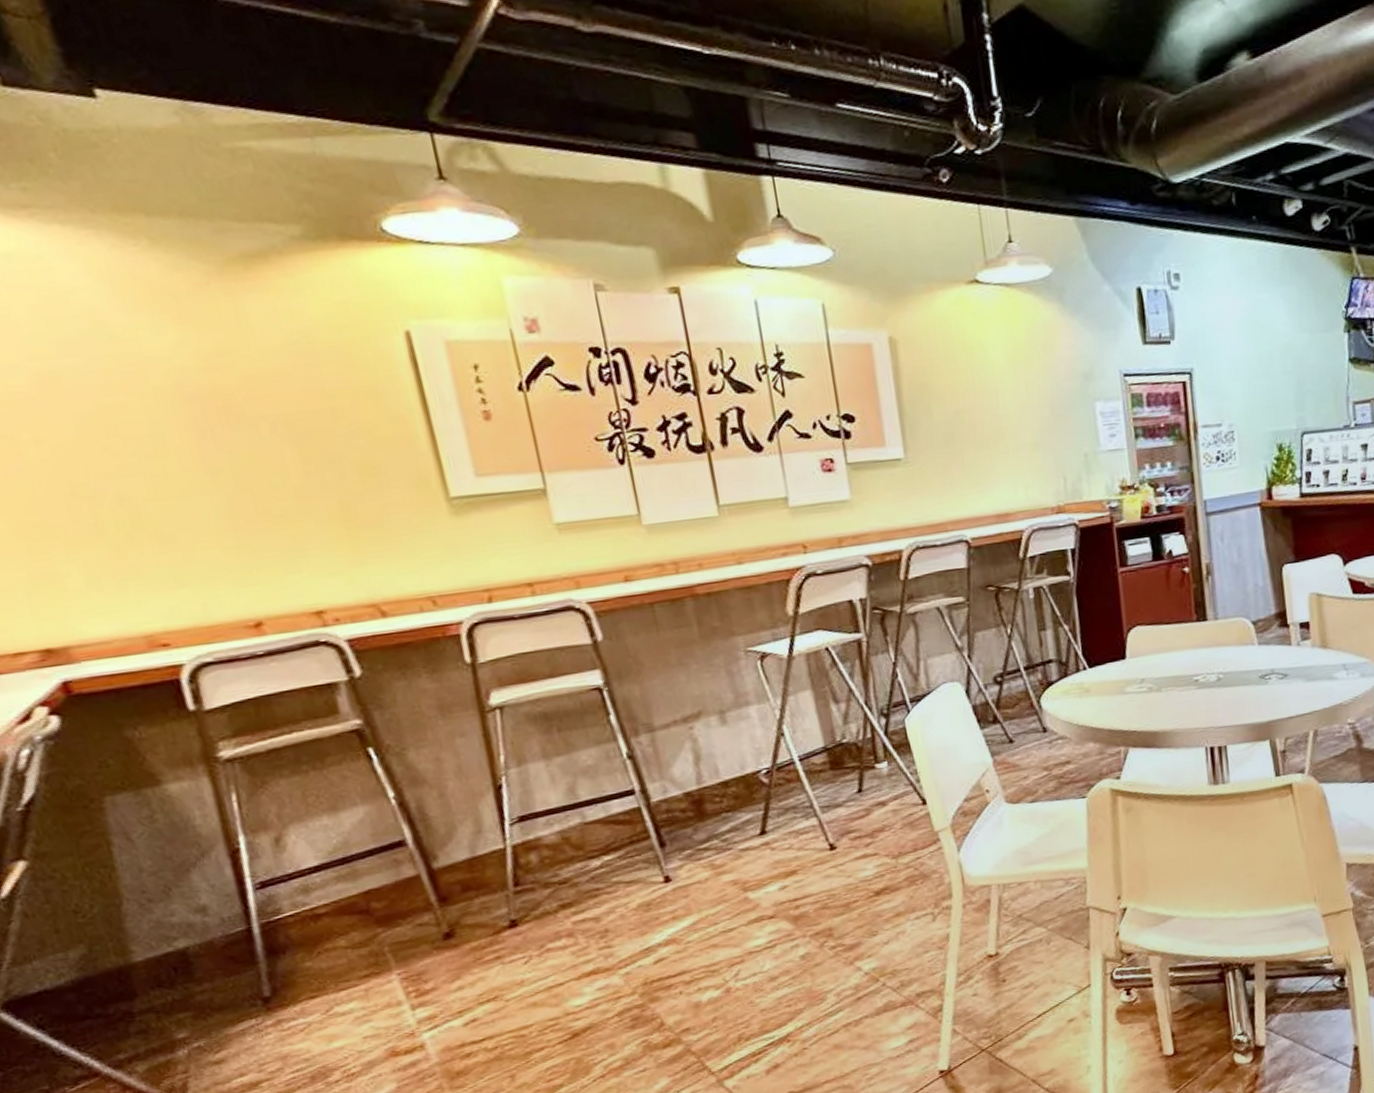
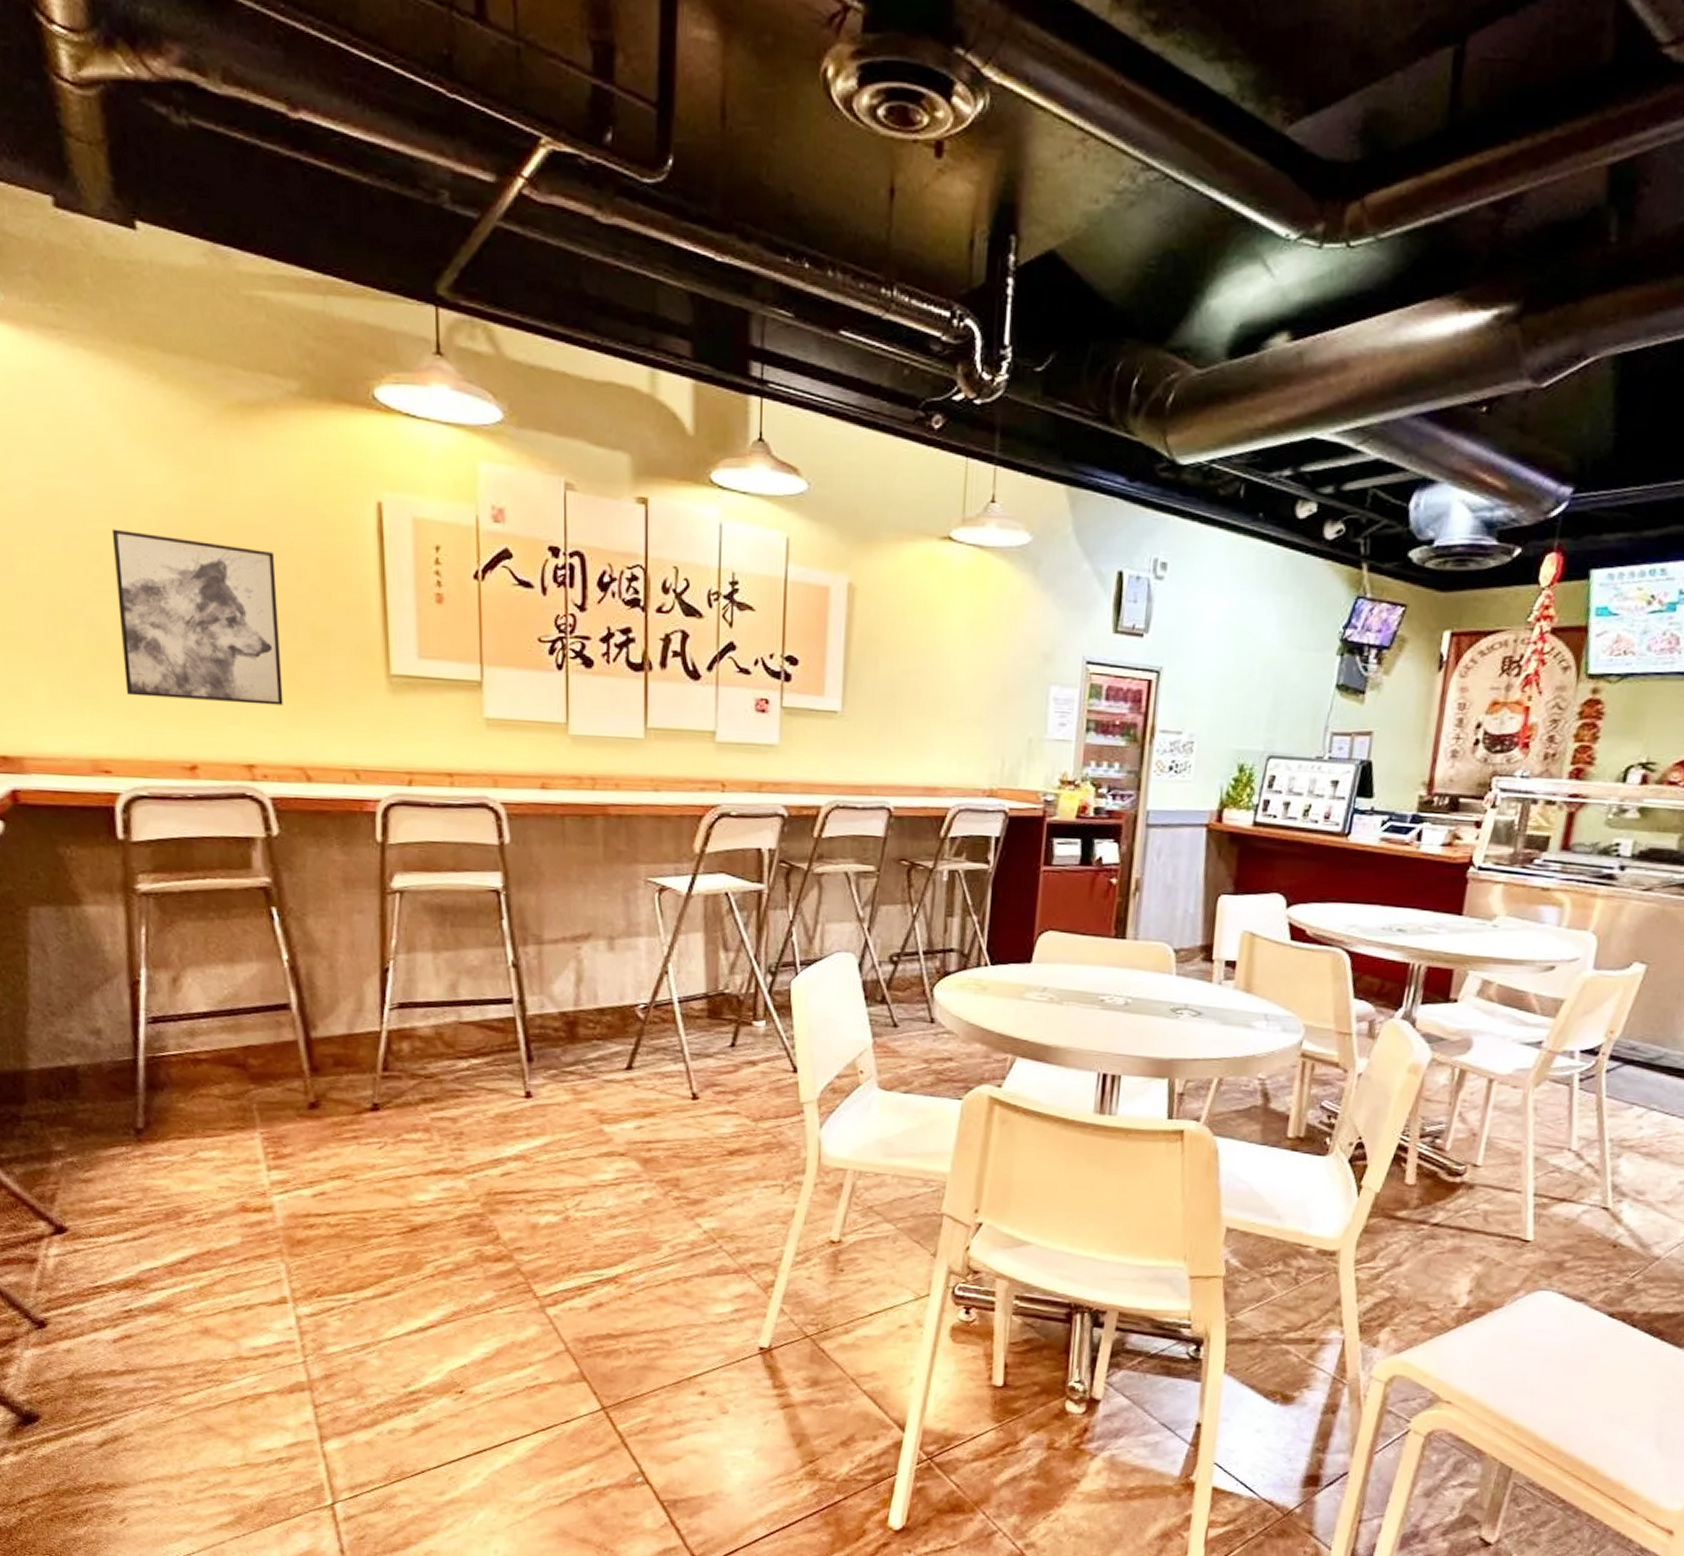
wall art: none [125,396,343,565] -> present [111,529,284,706]

